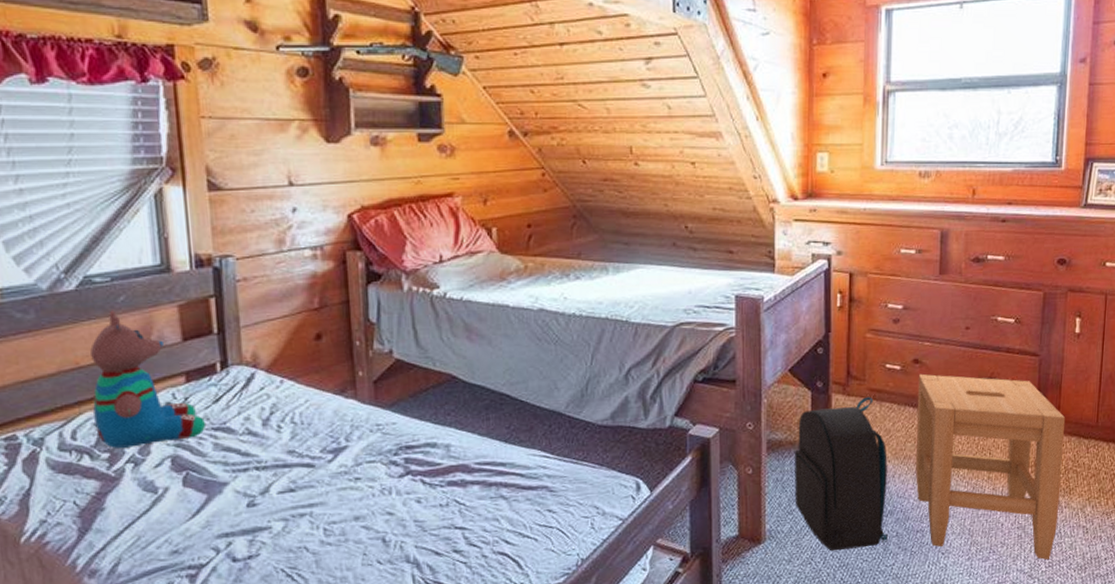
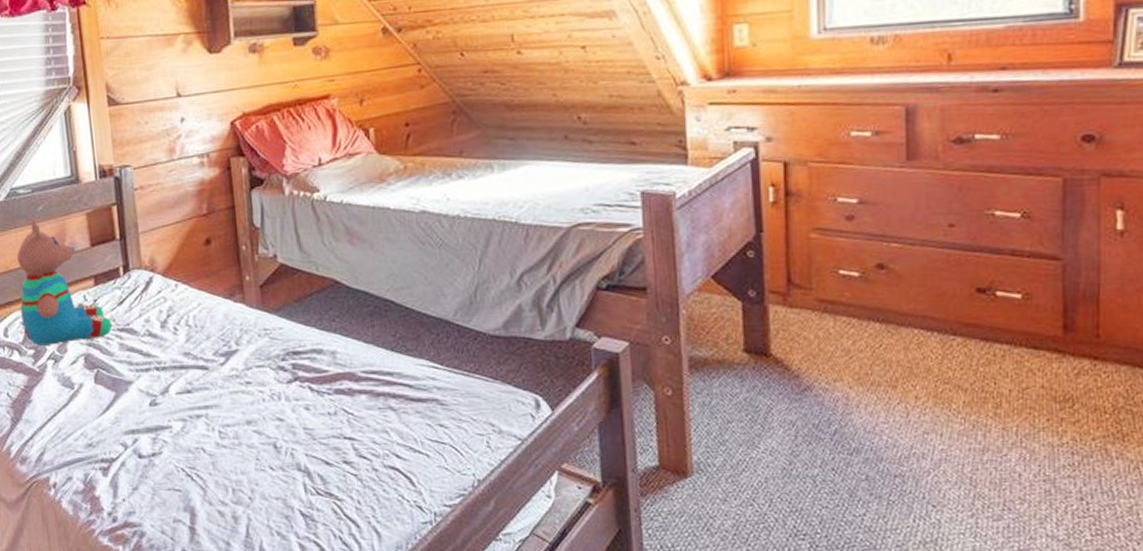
backpack: present [794,397,888,552] -> none [725,309,854,493]
stool: present [915,373,1066,560] -> none [884,281,1109,526]

